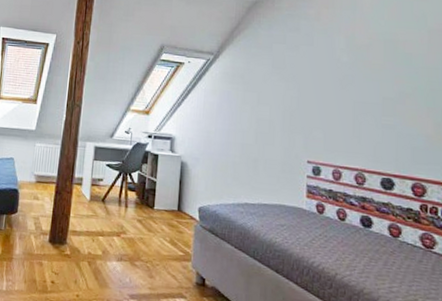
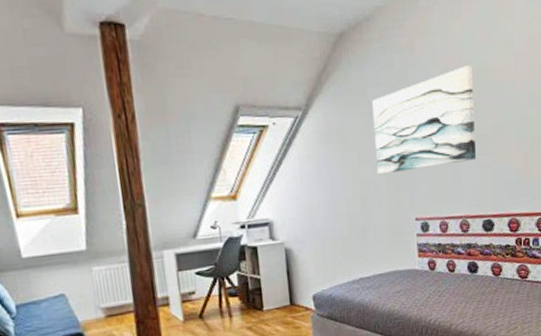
wall art: none [273,35,380,119] -> present [372,64,477,175]

